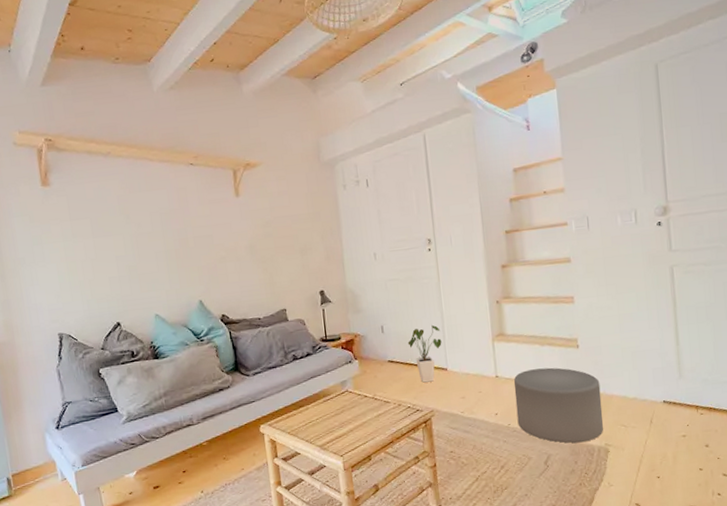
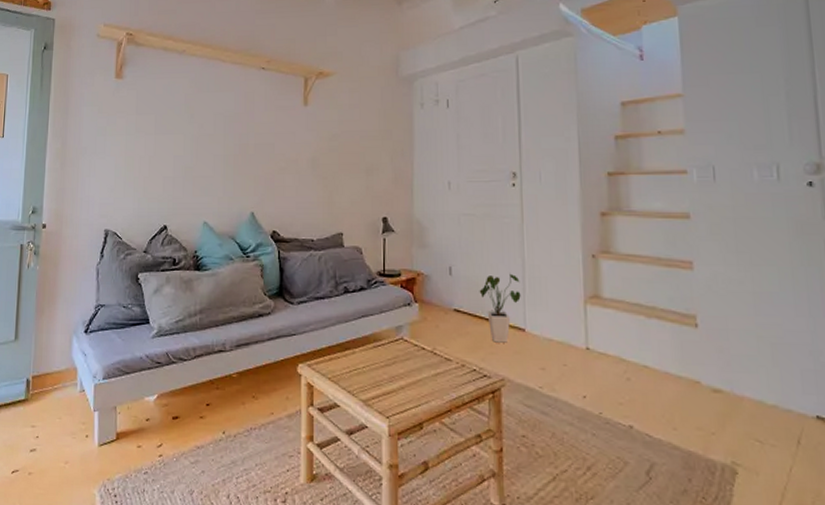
pouf: present [513,367,604,443] -> none [609,346,730,455]

